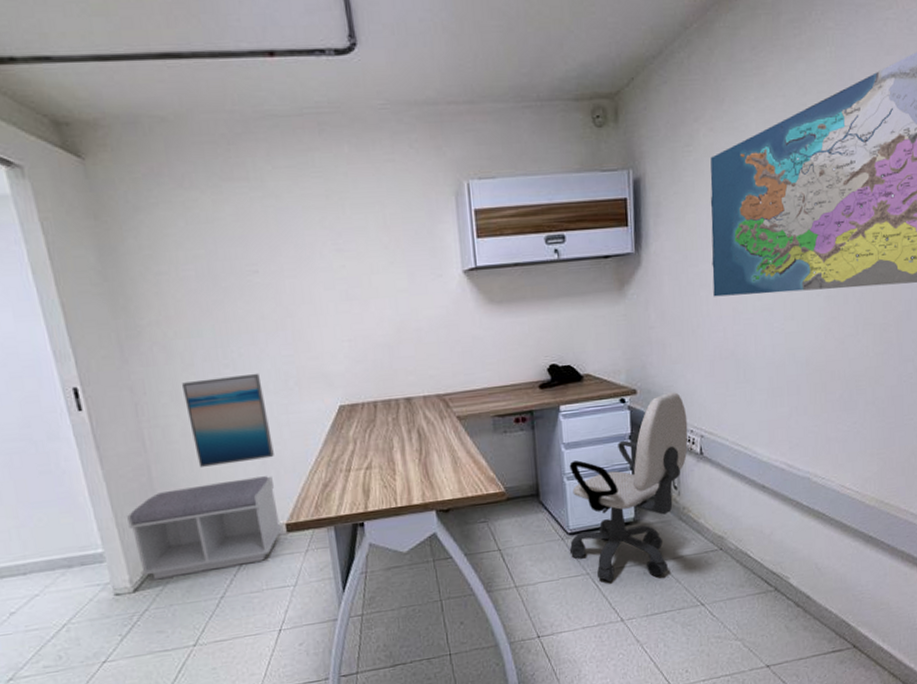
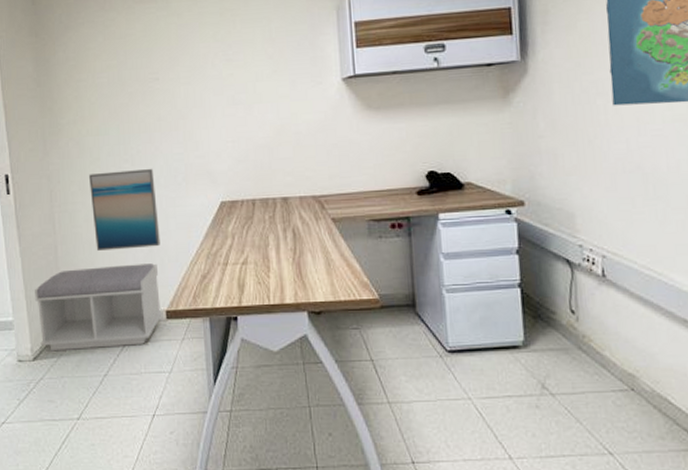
office chair: present [569,391,688,582] -> none [448,205,587,413]

